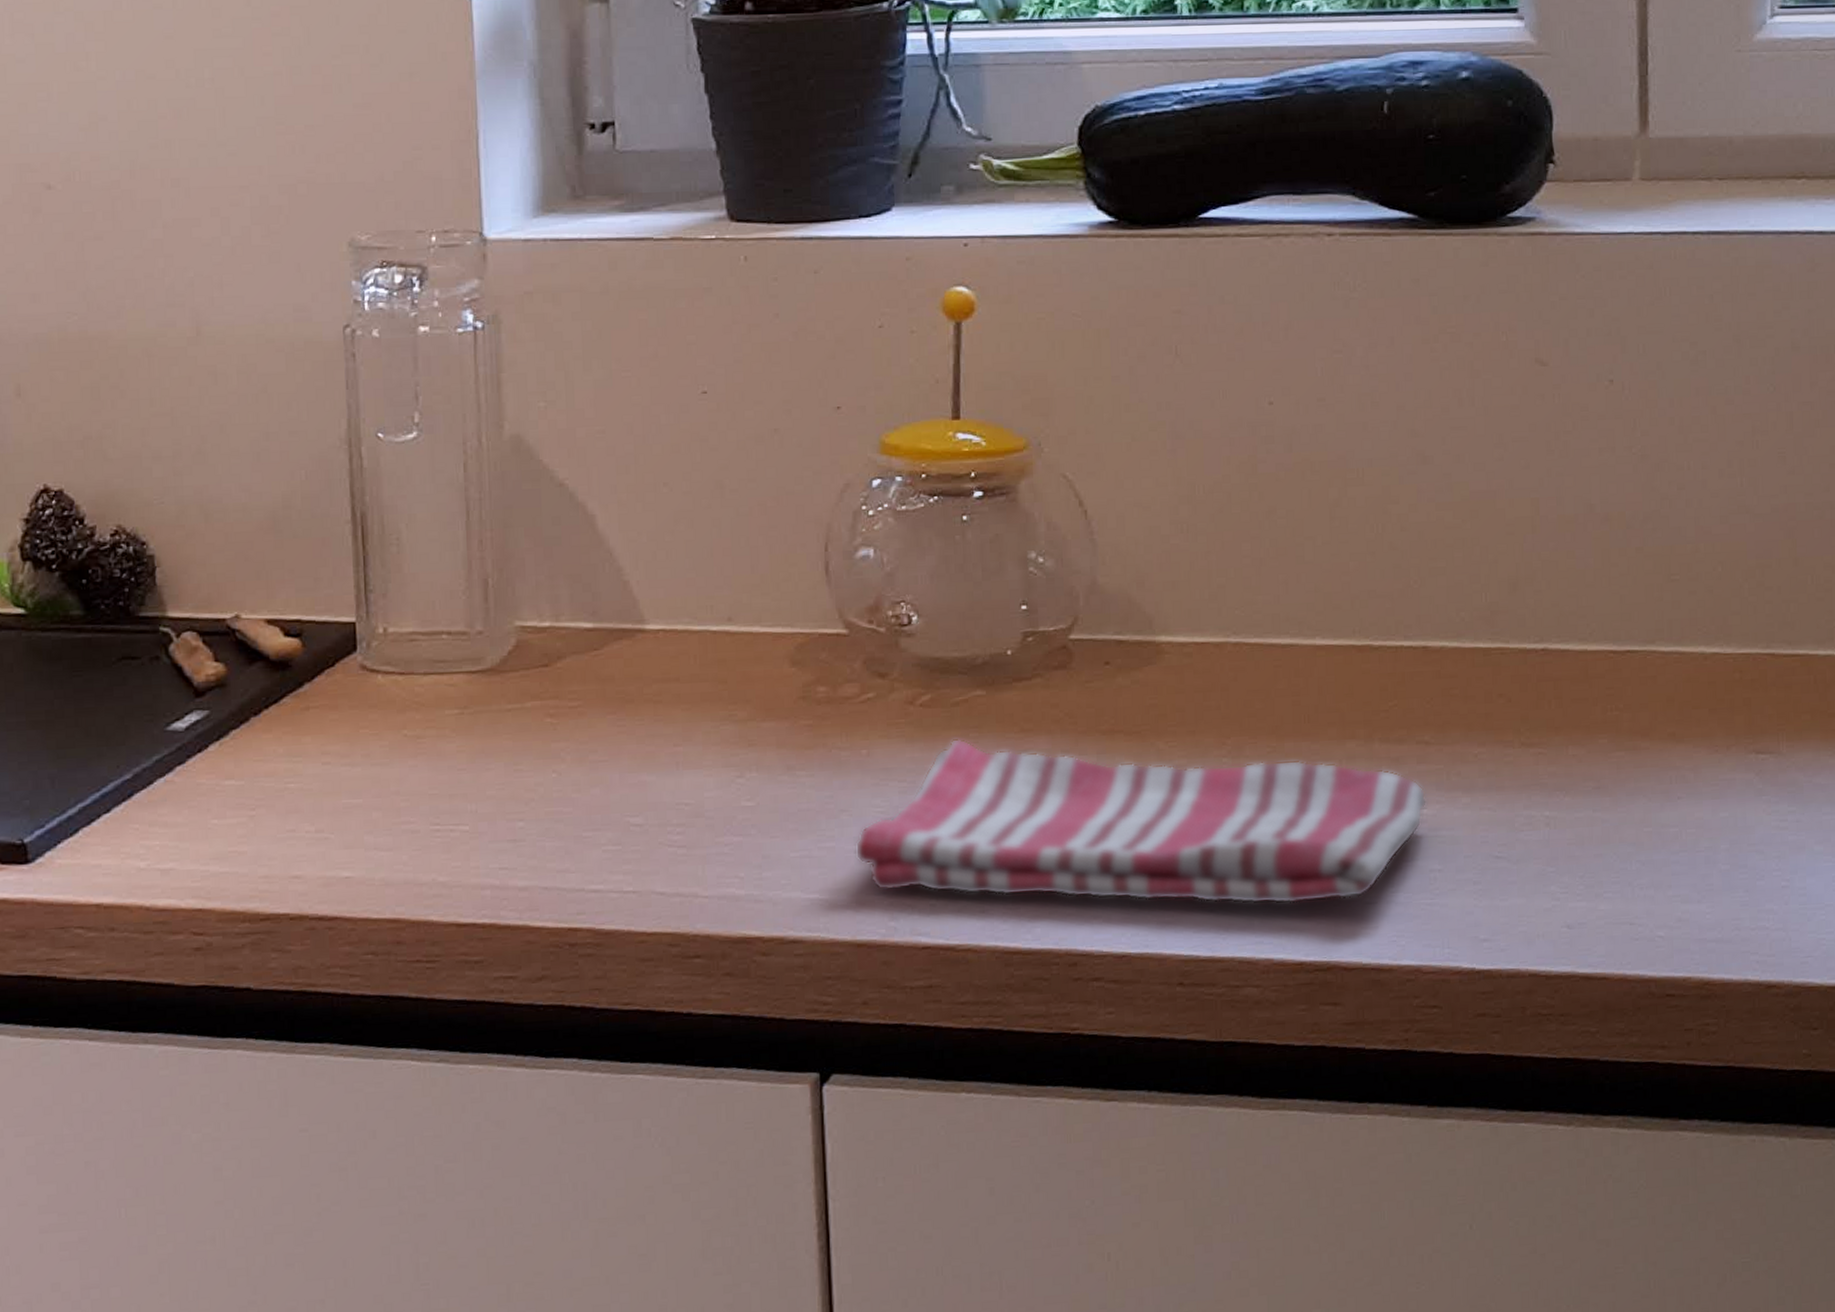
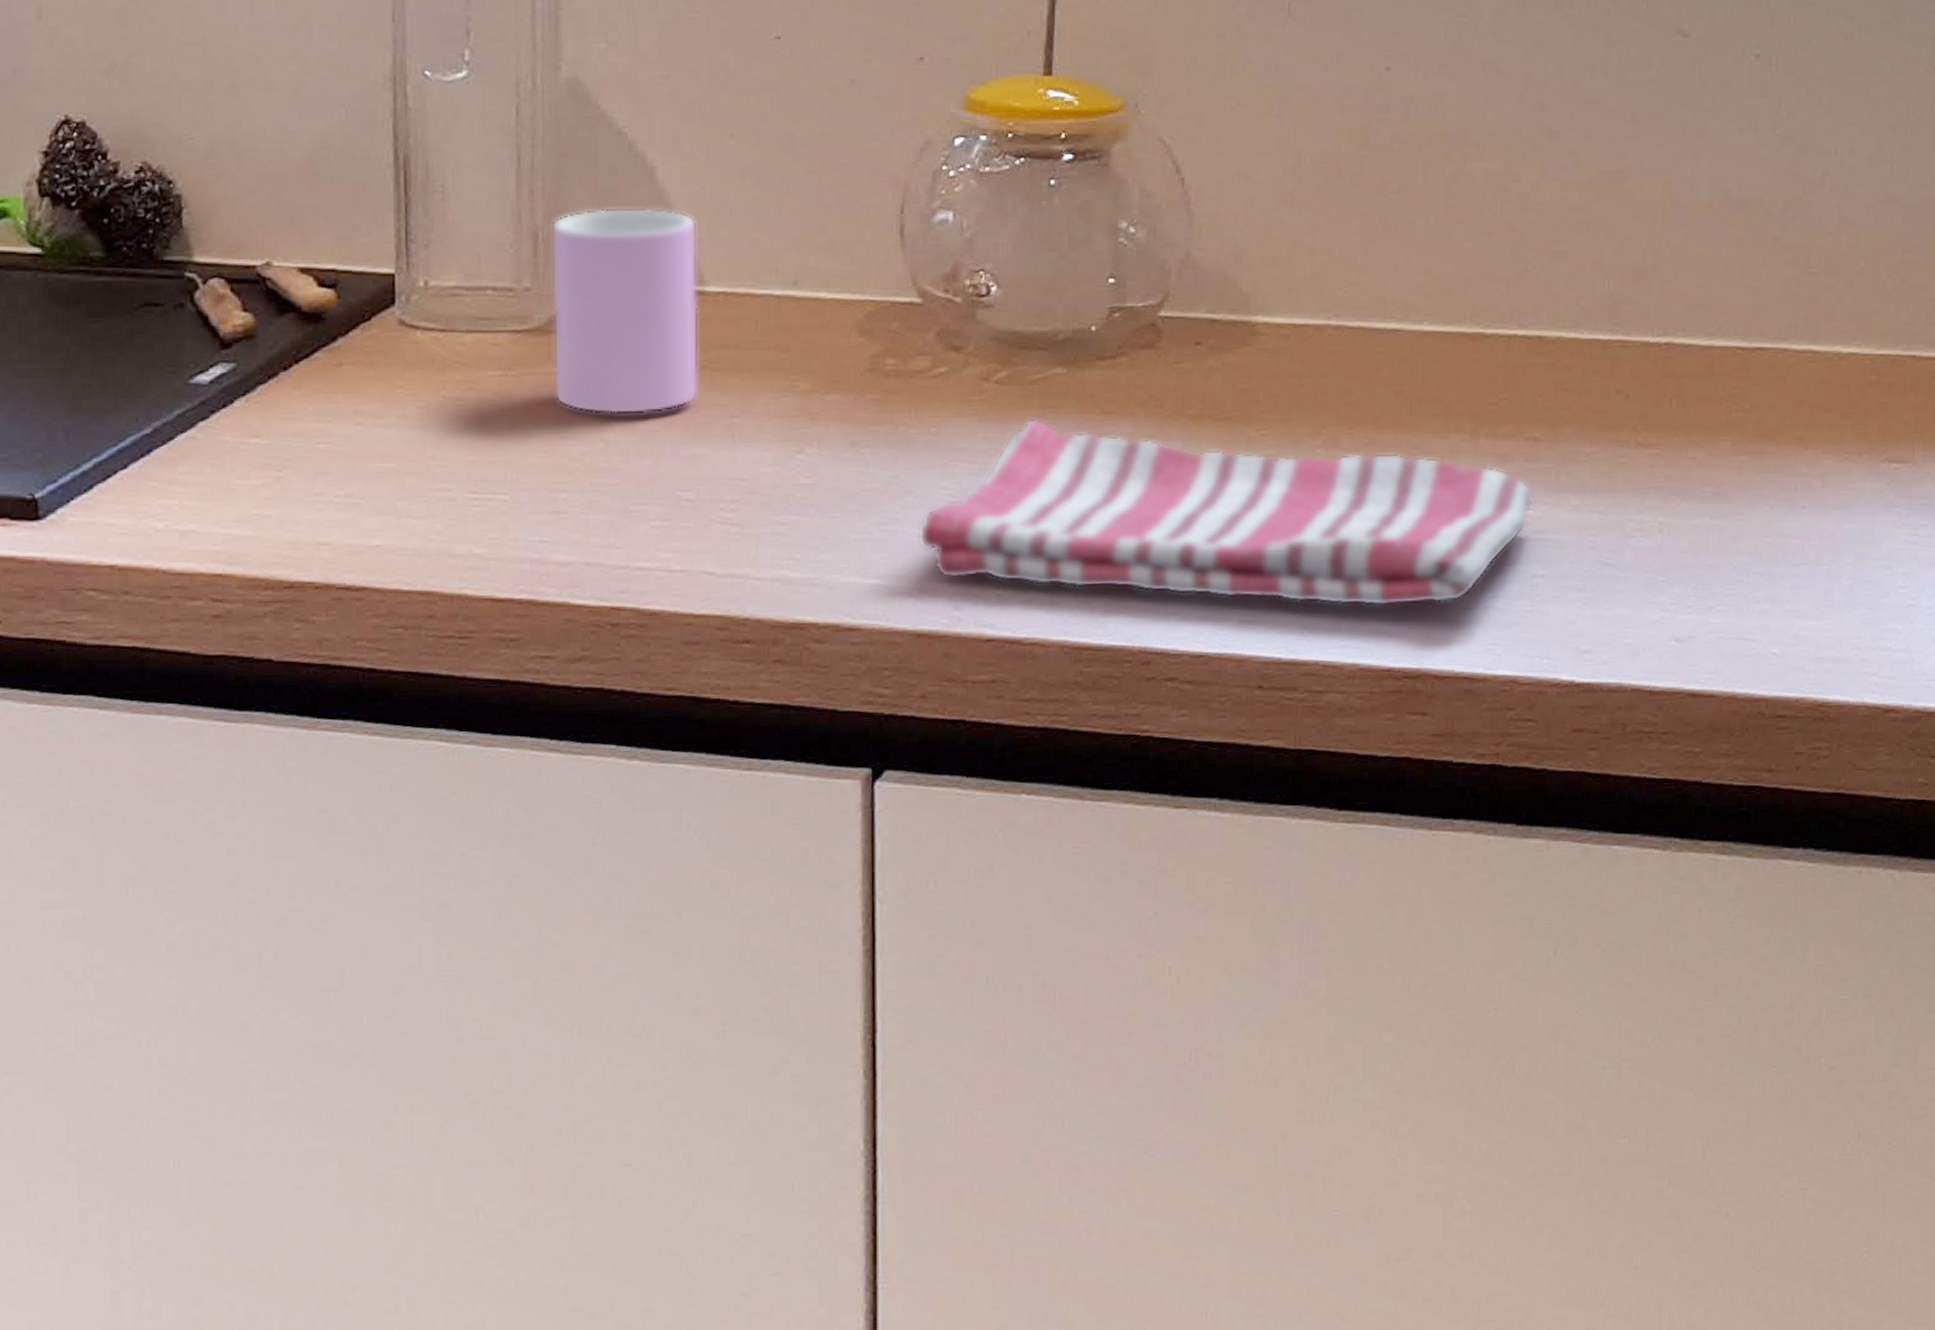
cup: none [500,553,643,748] -> present [551,207,699,415]

